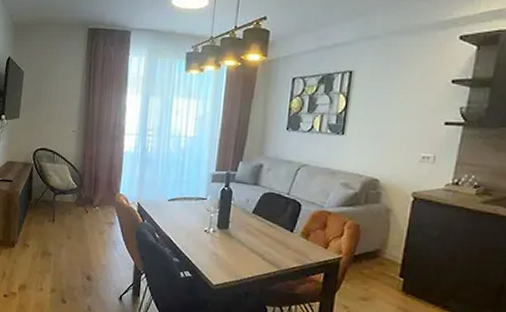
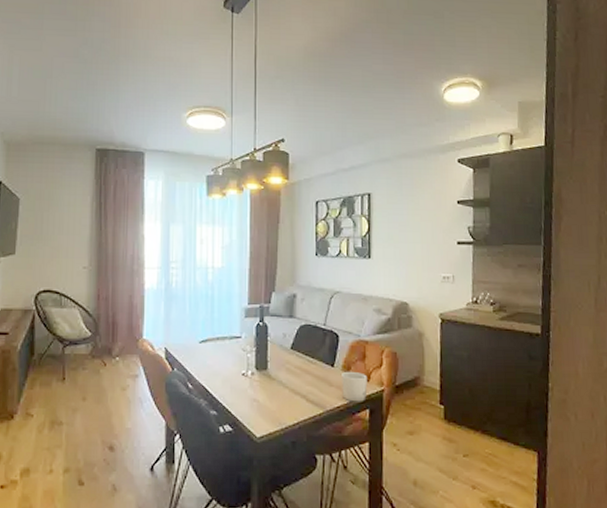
mug: none [298,237,326,266] -> present [342,371,368,402]

